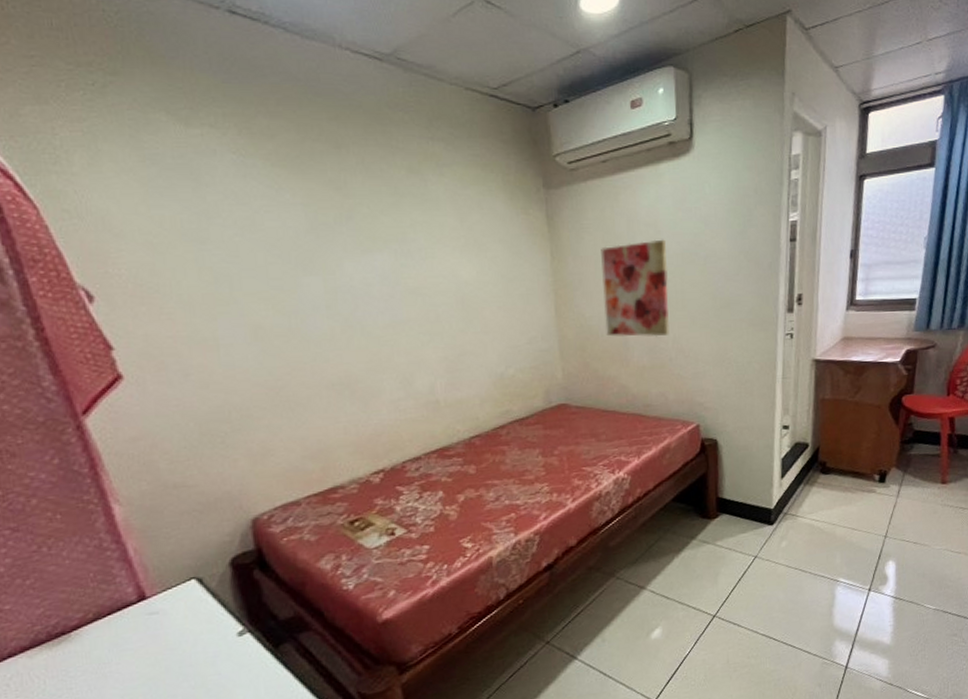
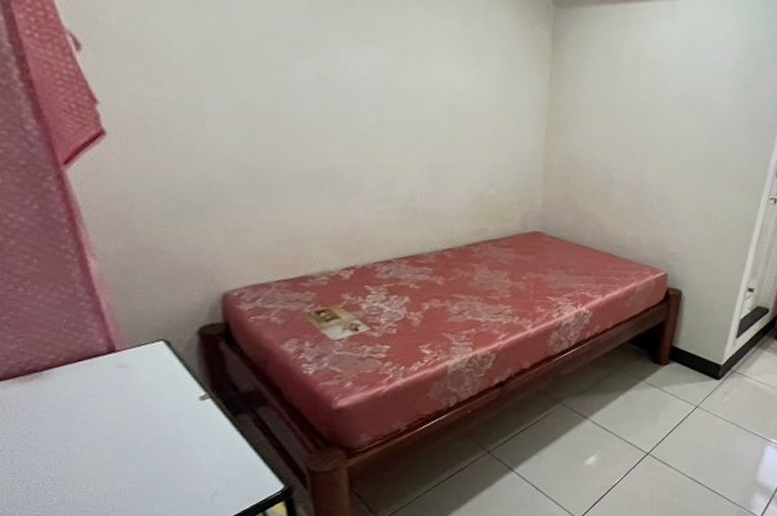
wall art: present [601,239,670,337] -> none [592,78,670,180]

